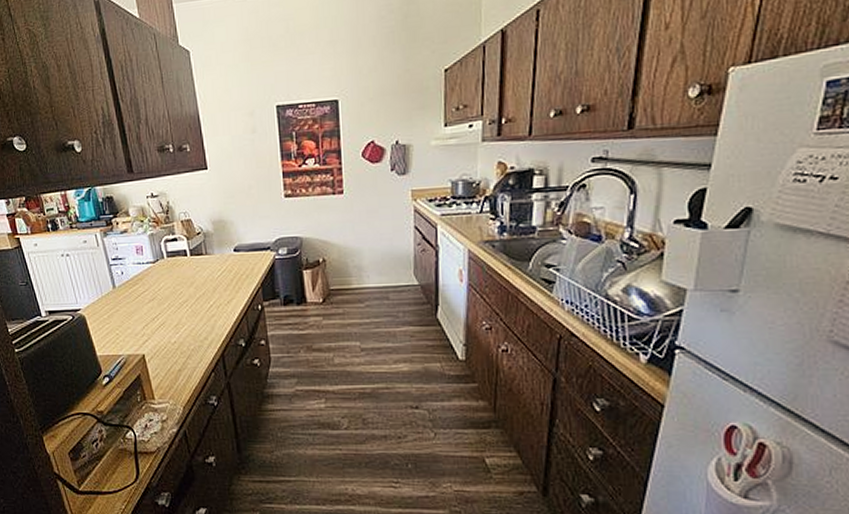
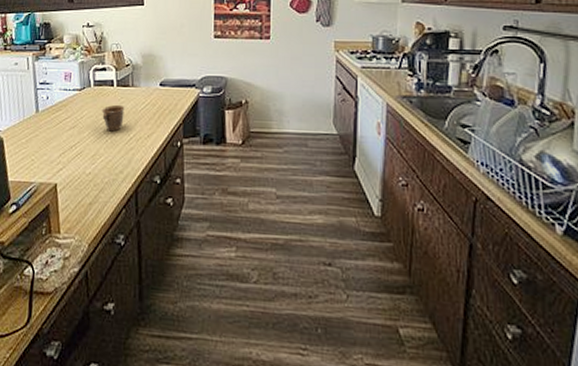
mug: none [178,273,202,301] -> present [101,104,125,132]

